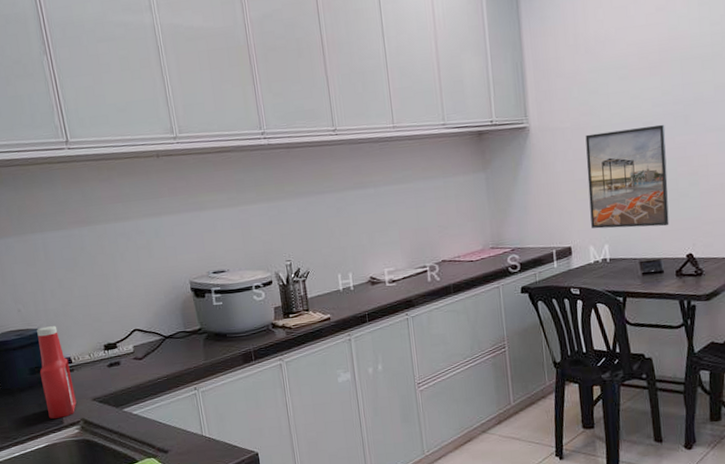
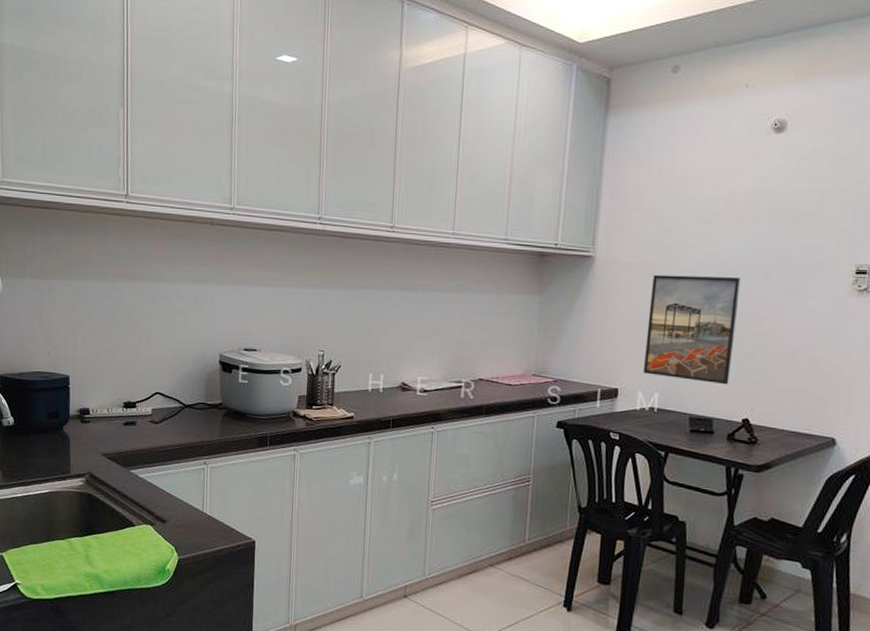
ketchup bottle: present [36,326,77,419] -> none [56,373,87,467]

